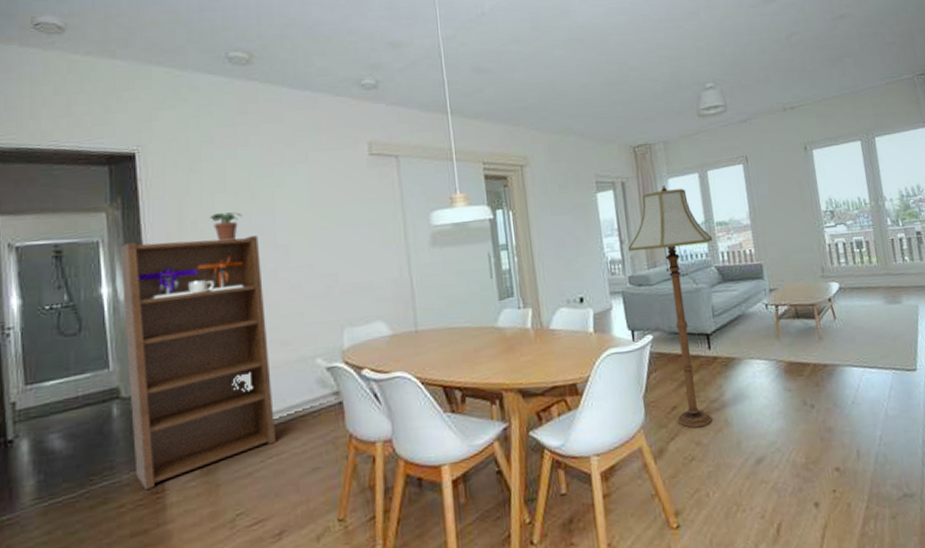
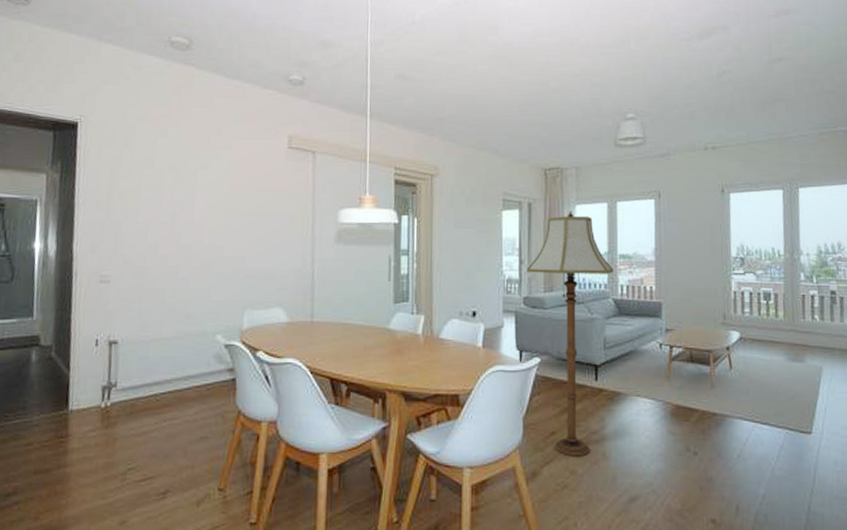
bookshelf: present [119,235,275,489] -> none [45,204,178,432]
potted plant: present [209,212,242,241] -> none [136,187,166,214]

